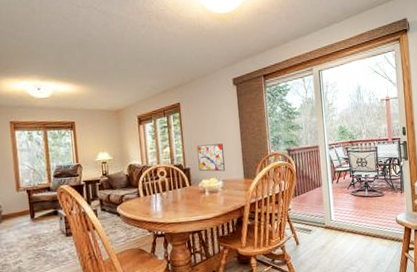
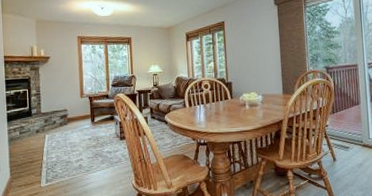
wall art: present [197,143,226,172] -> none [239,60,266,87]

